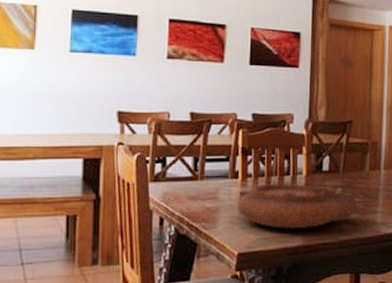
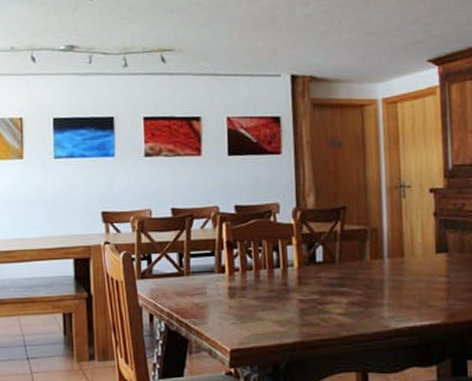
plate: present [237,184,358,230] -> none [225,276,360,325]

